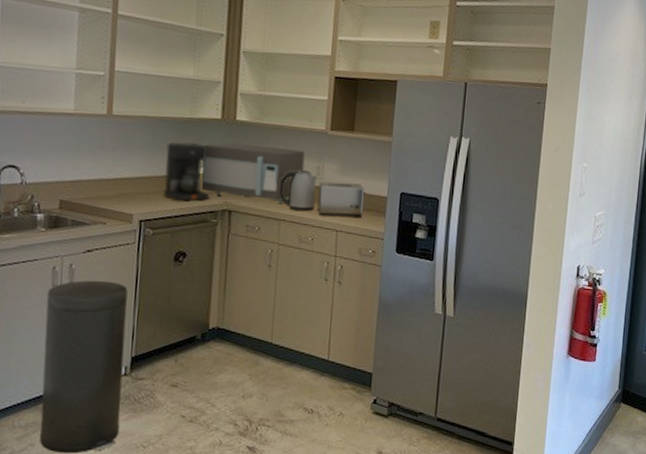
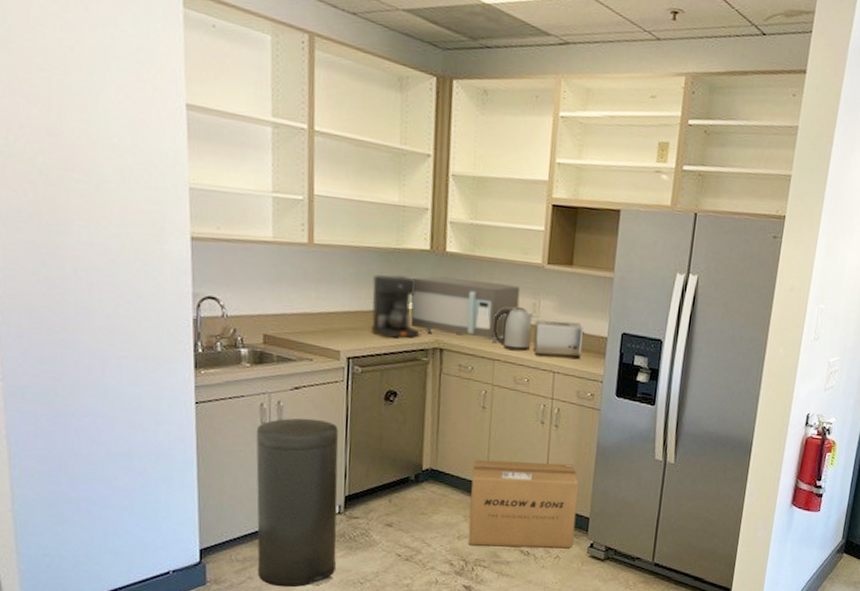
box: none [253,317,362,406] -> present [468,459,579,549]

